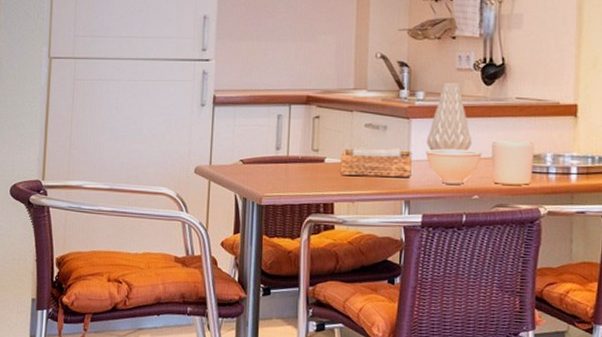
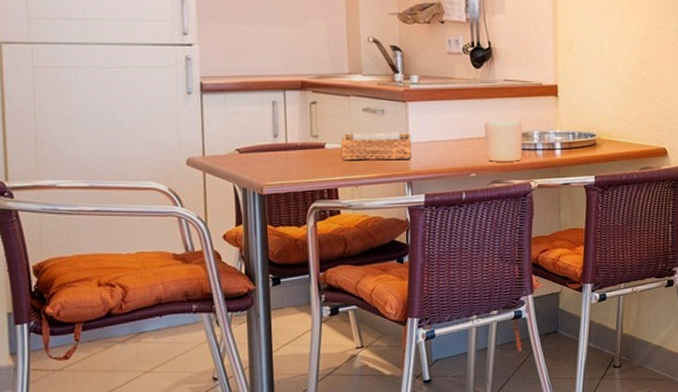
vase: present [426,83,472,151] -> none [423,67,467,133]
bowl: present [426,149,482,184] -> none [424,130,476,164]

